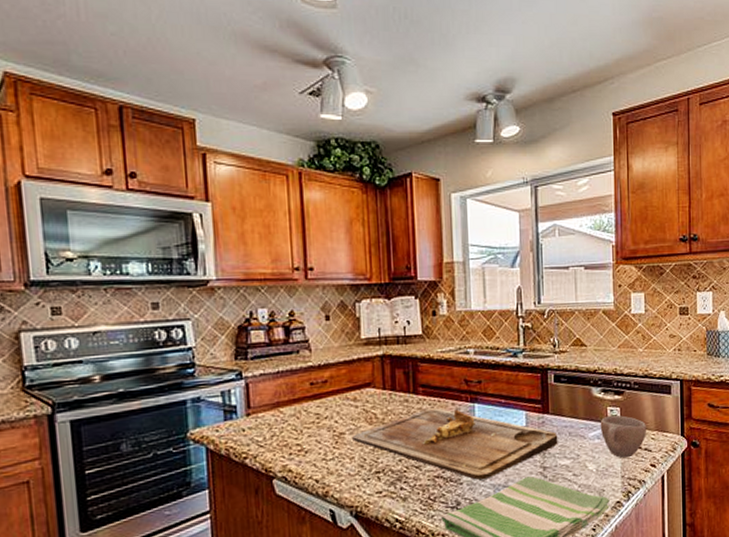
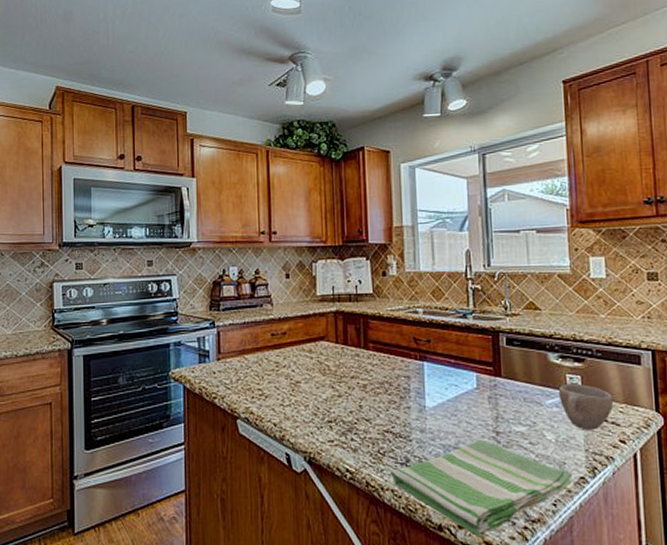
cutting board: present [352,407,558,480] -> none [307,362,512,438]

